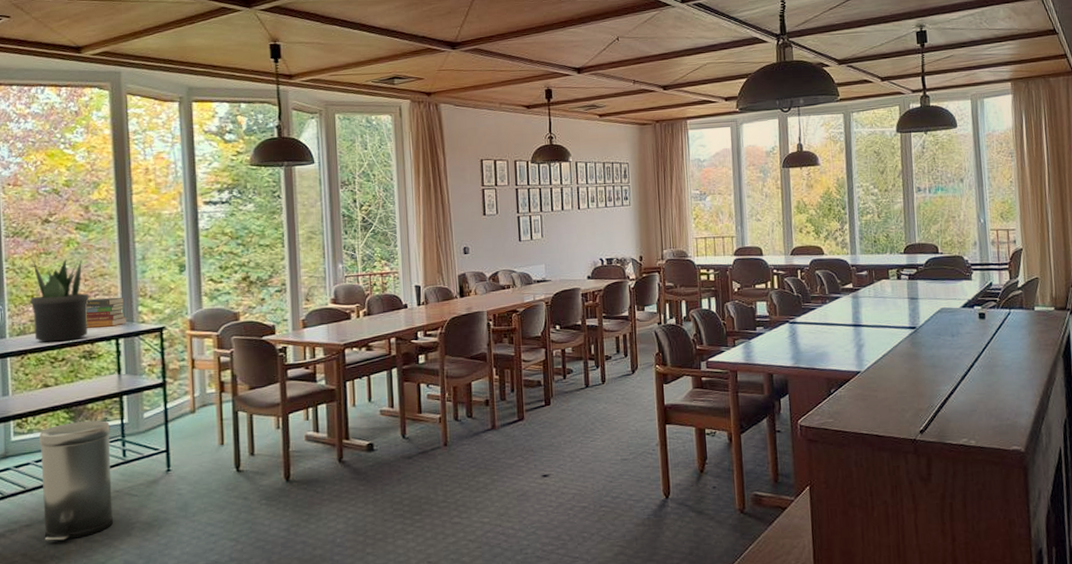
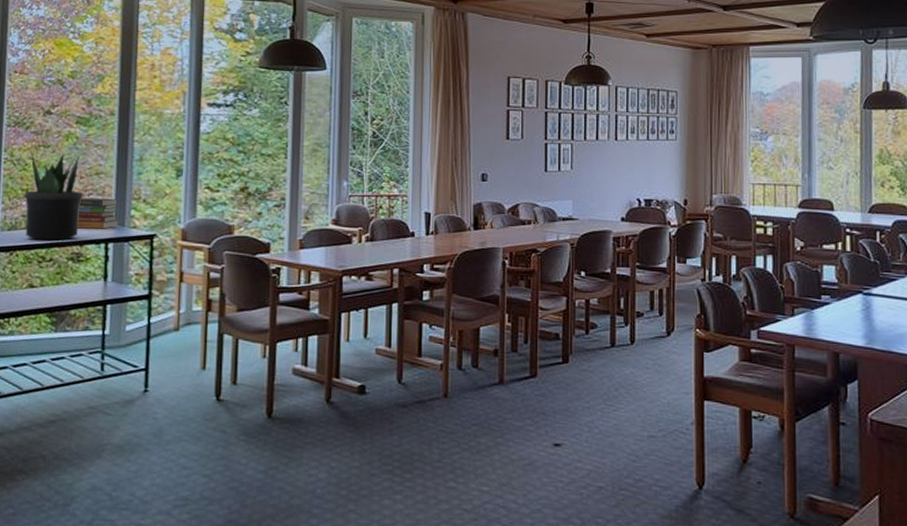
pedal bin: present [39,420,113,541] -> none [14,327,91,455]

